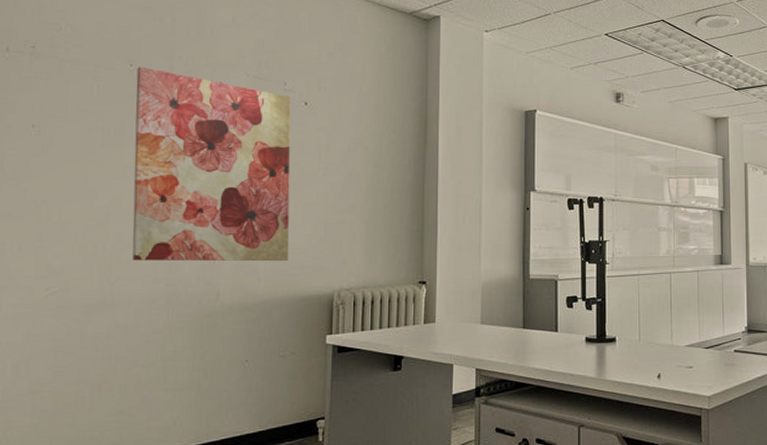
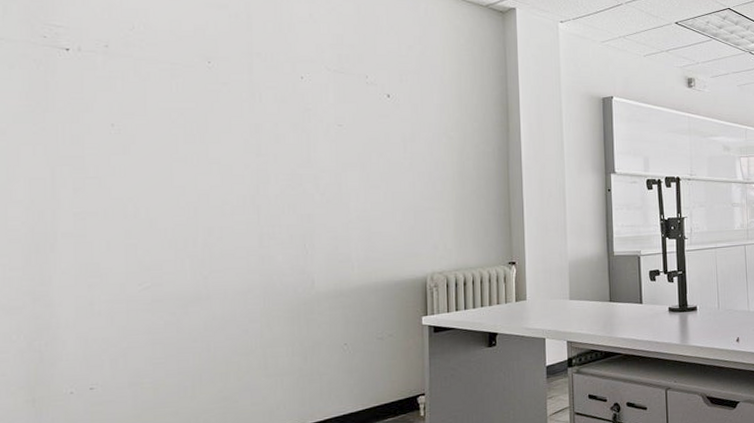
wall art: present [132,66,291,261] -> none [215,63,381,254]

